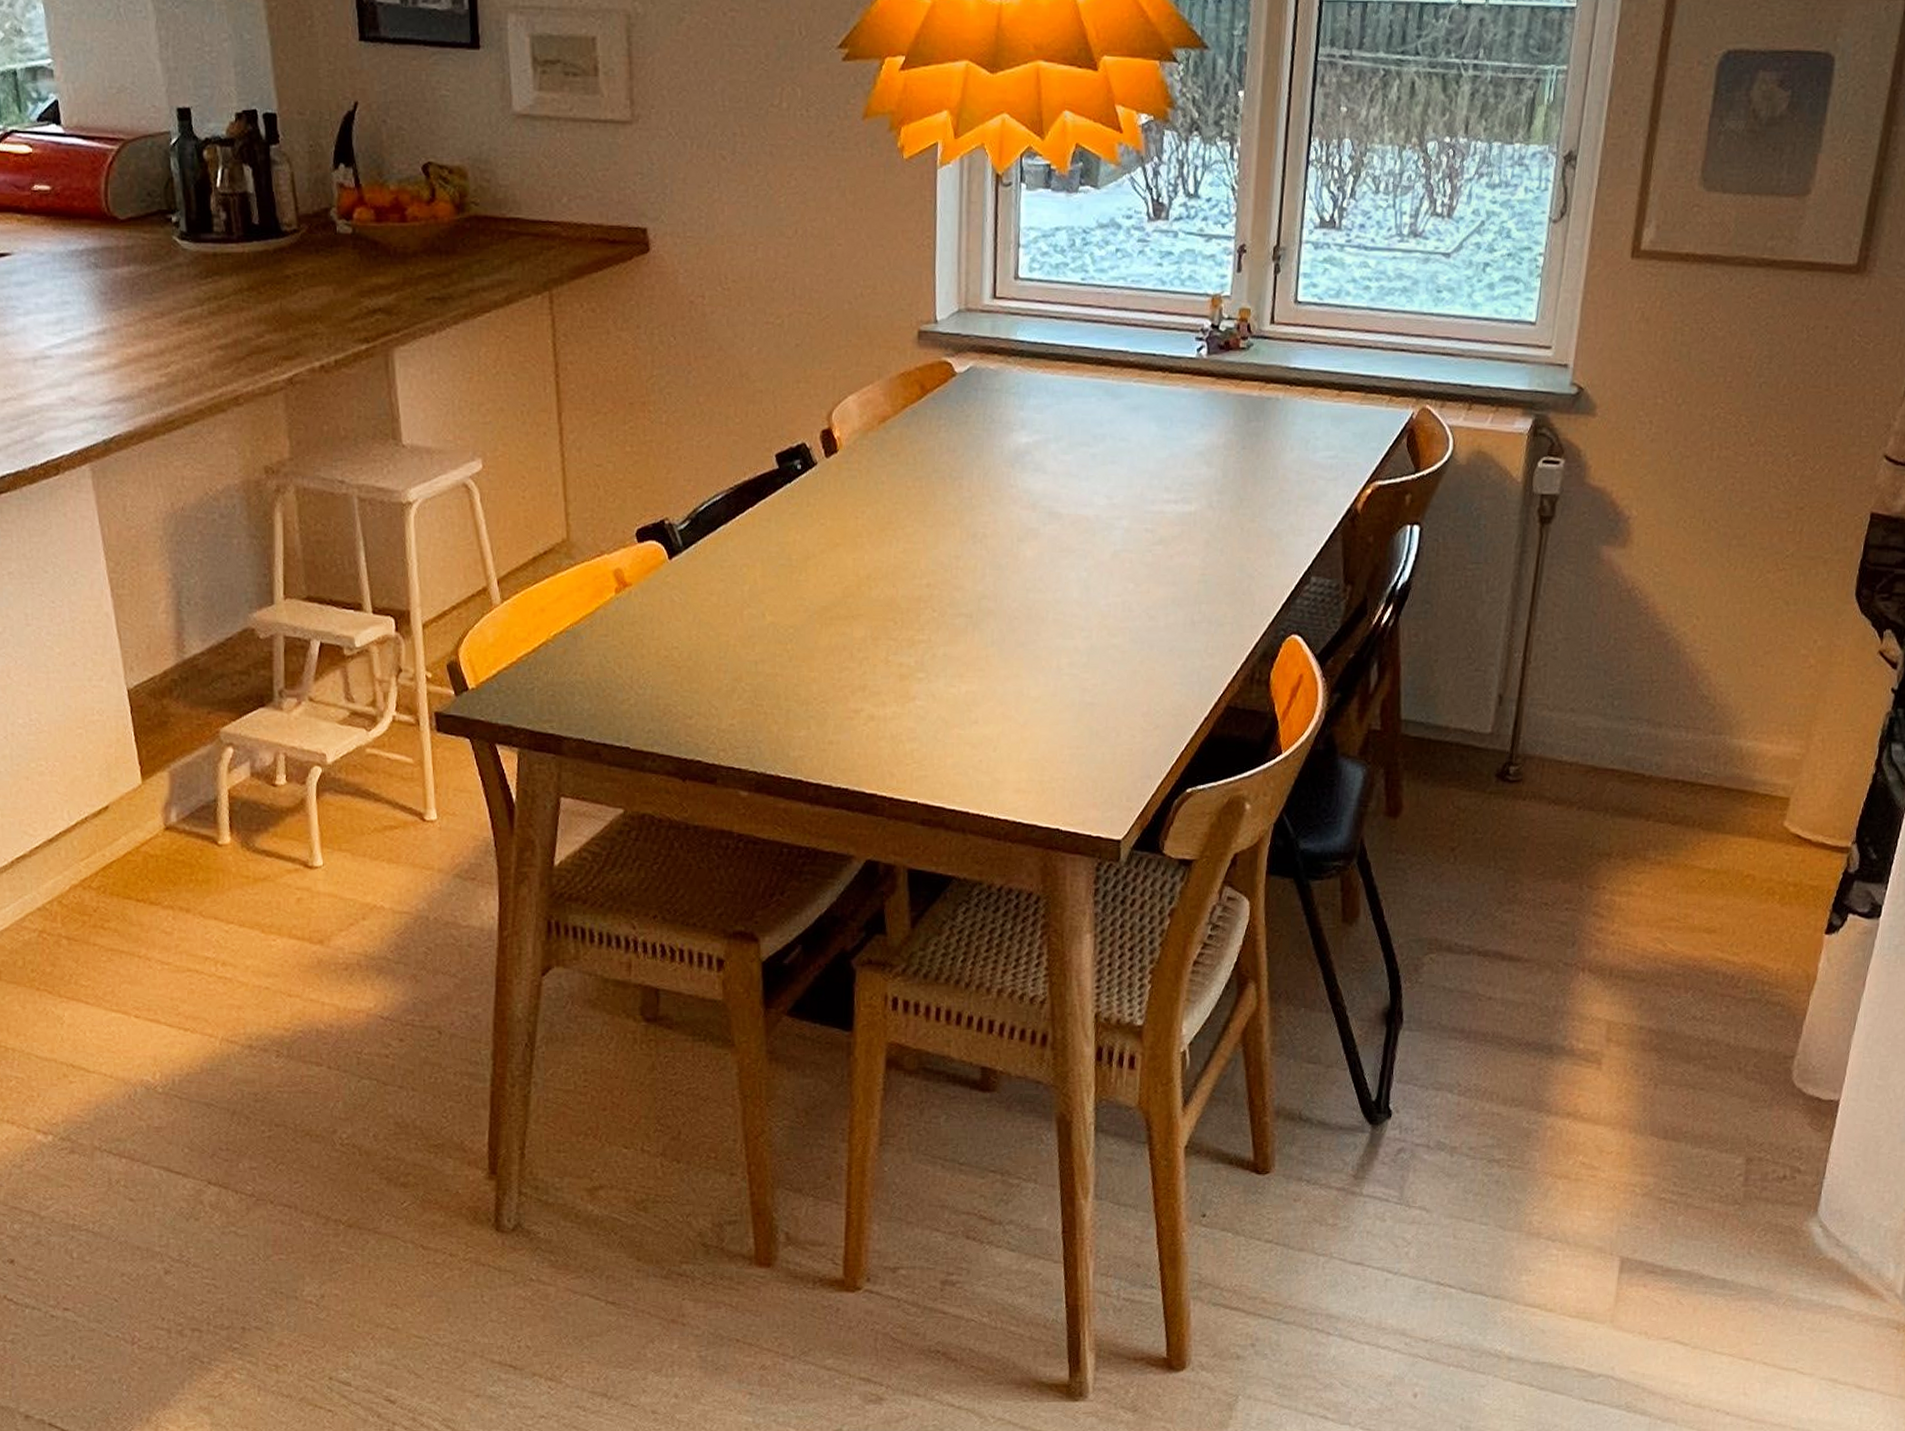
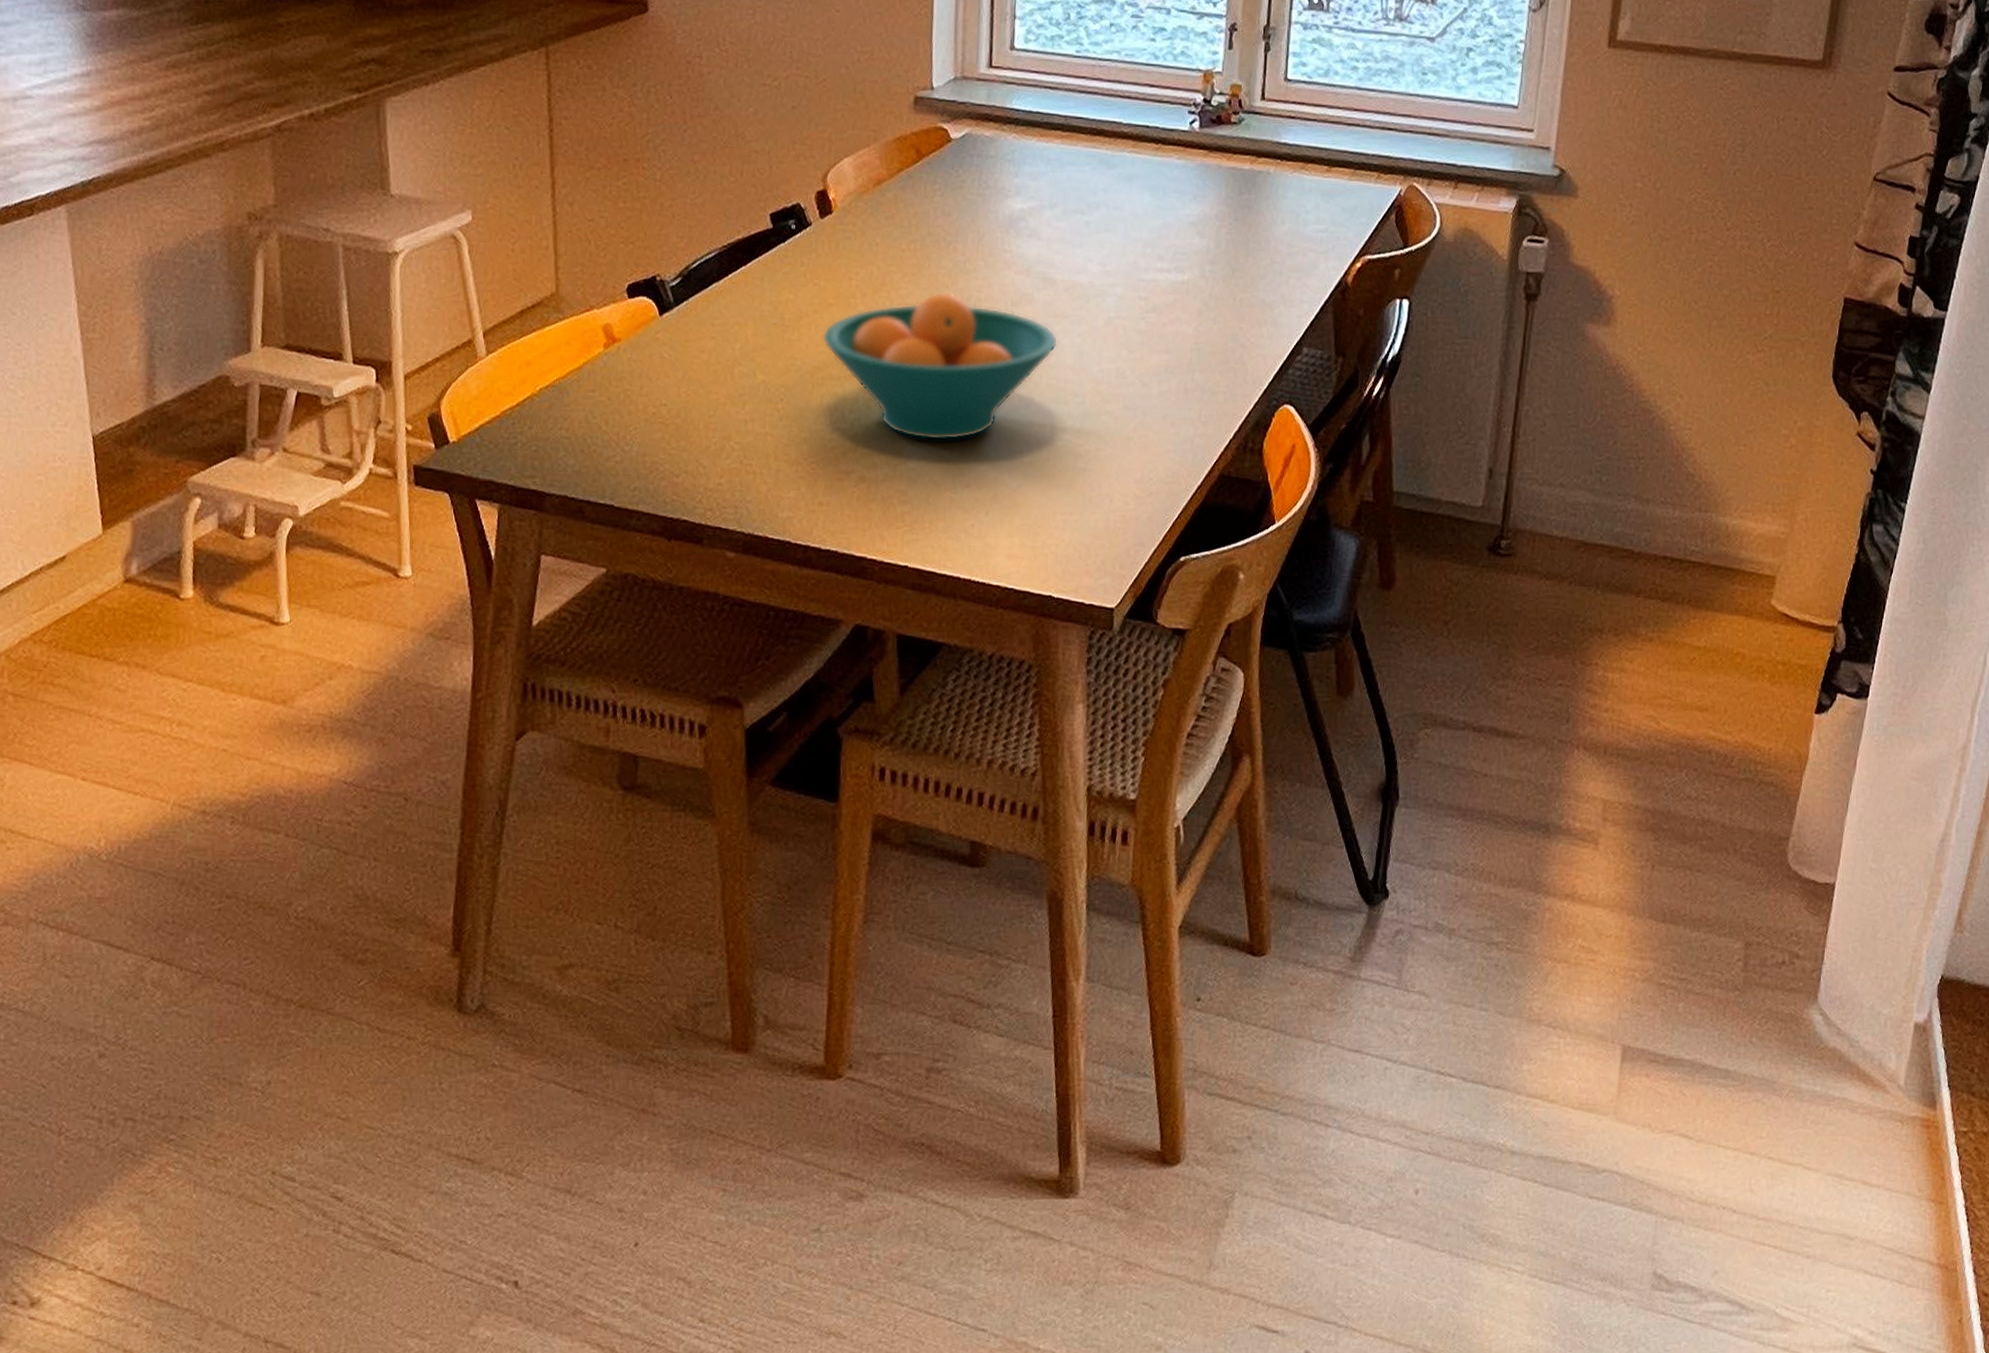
fruit bowl: none [829,529,1065,678] -> present [822,292,1059,441]

